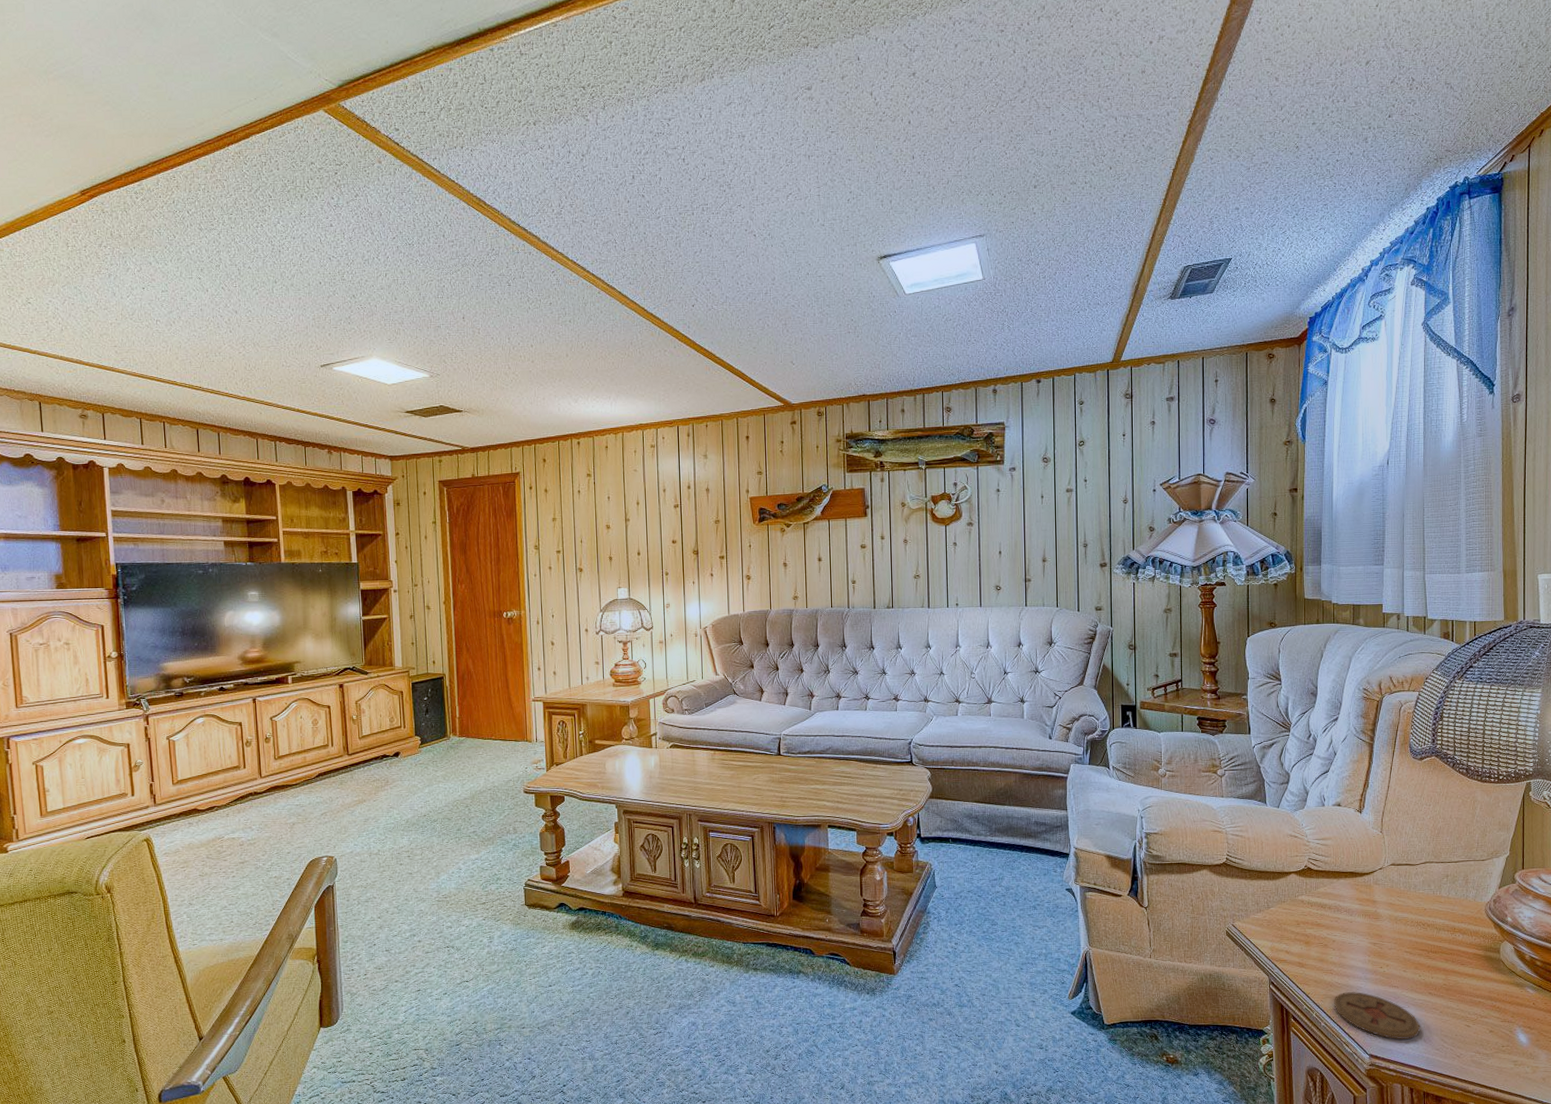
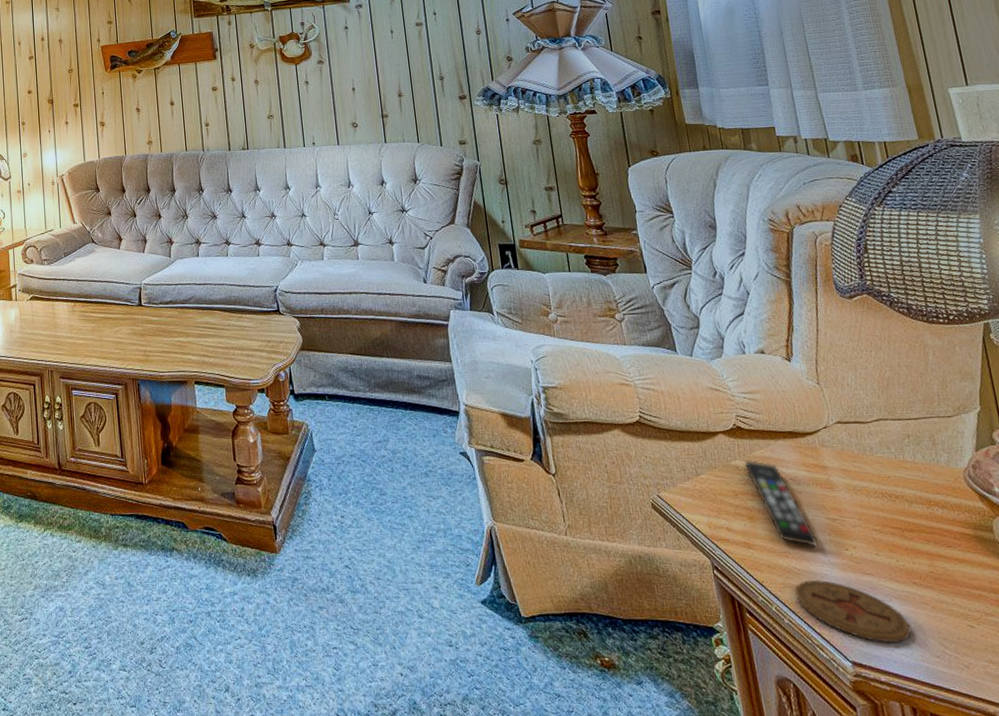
remote control: none [1309,895,1359,966] -> present [744,459,819,547]

